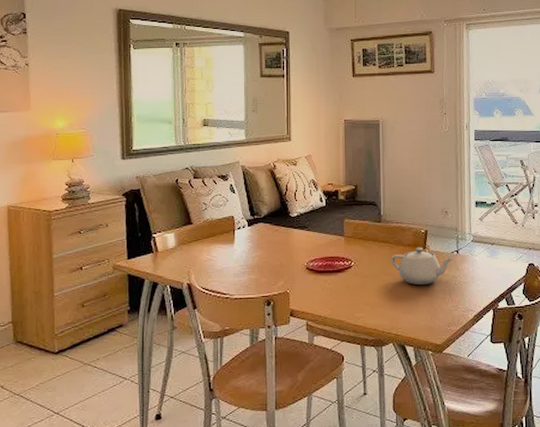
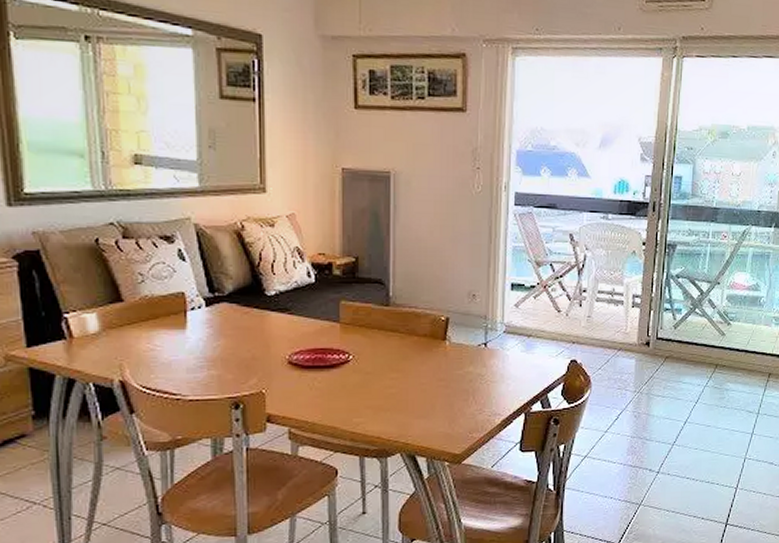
teapot: present [391,247,454,286] -> none [401,338,480,385]

